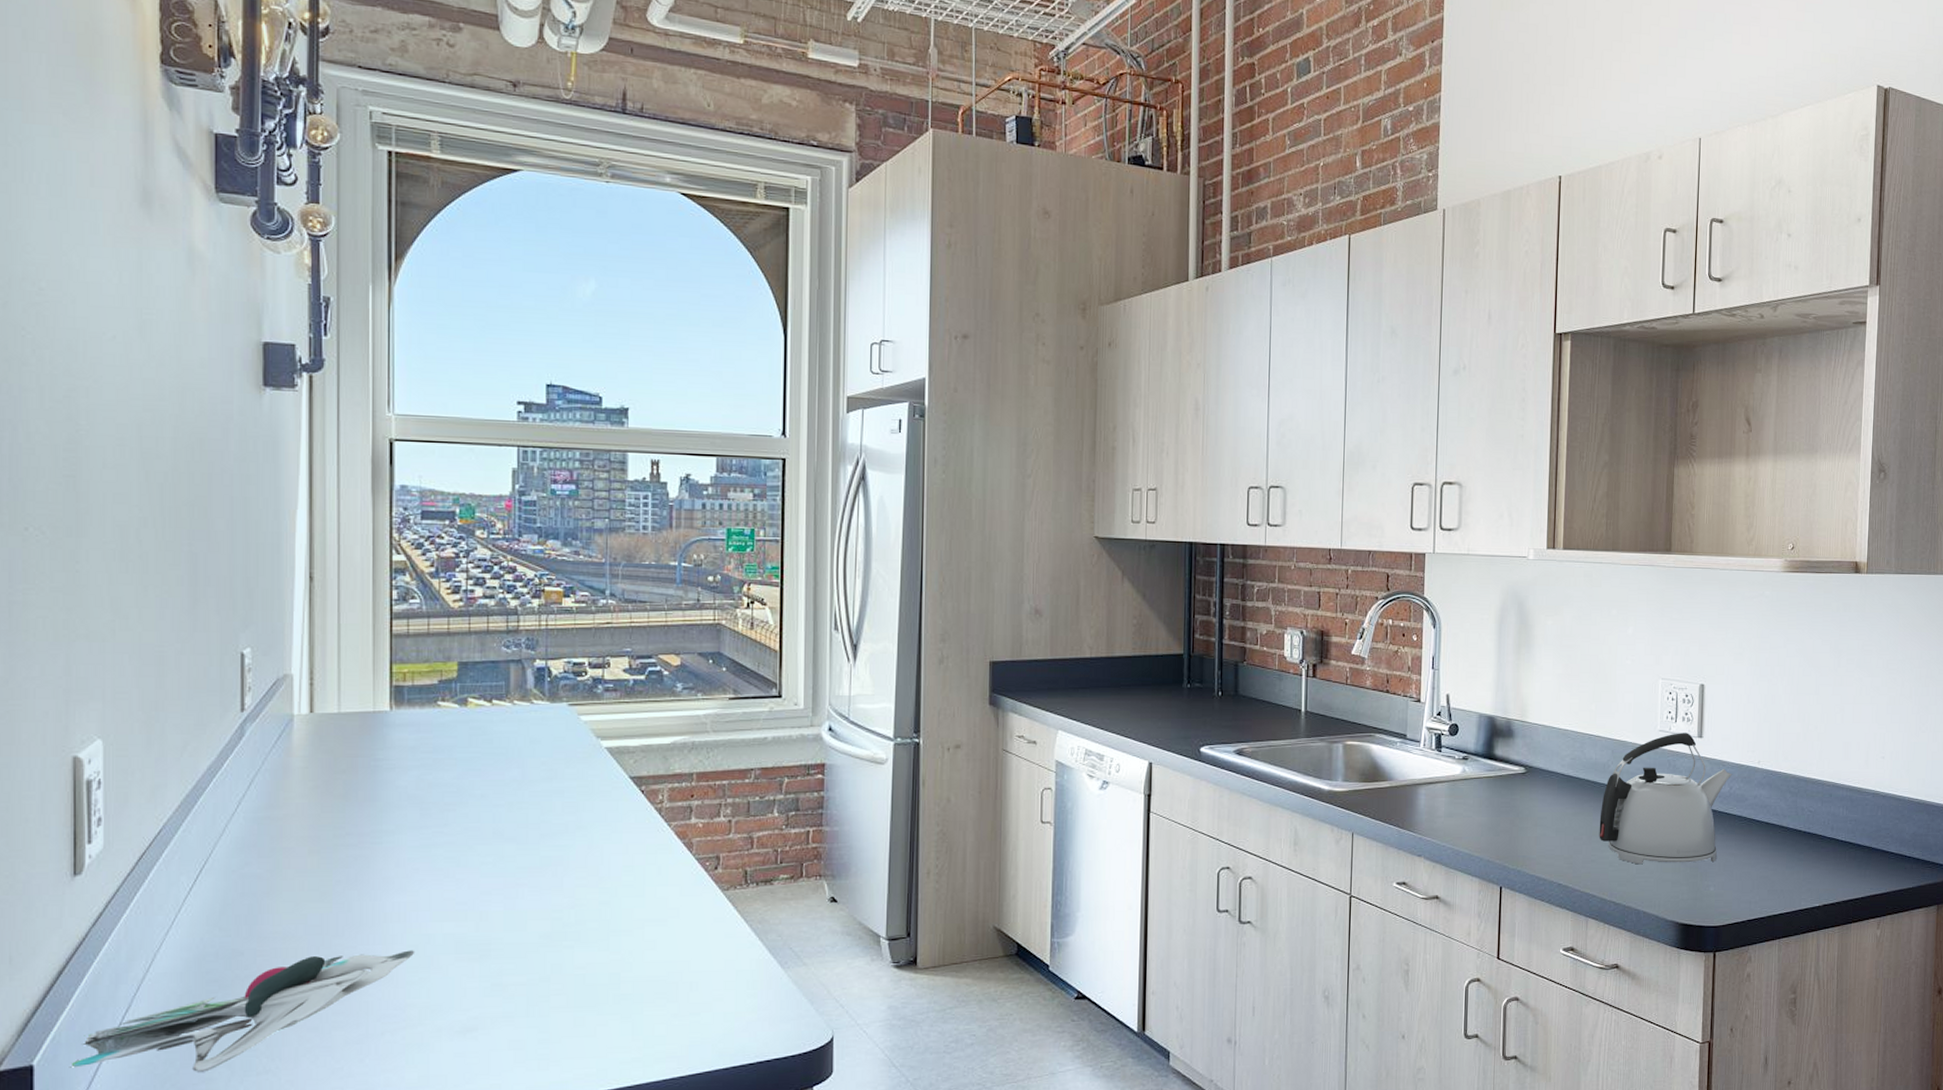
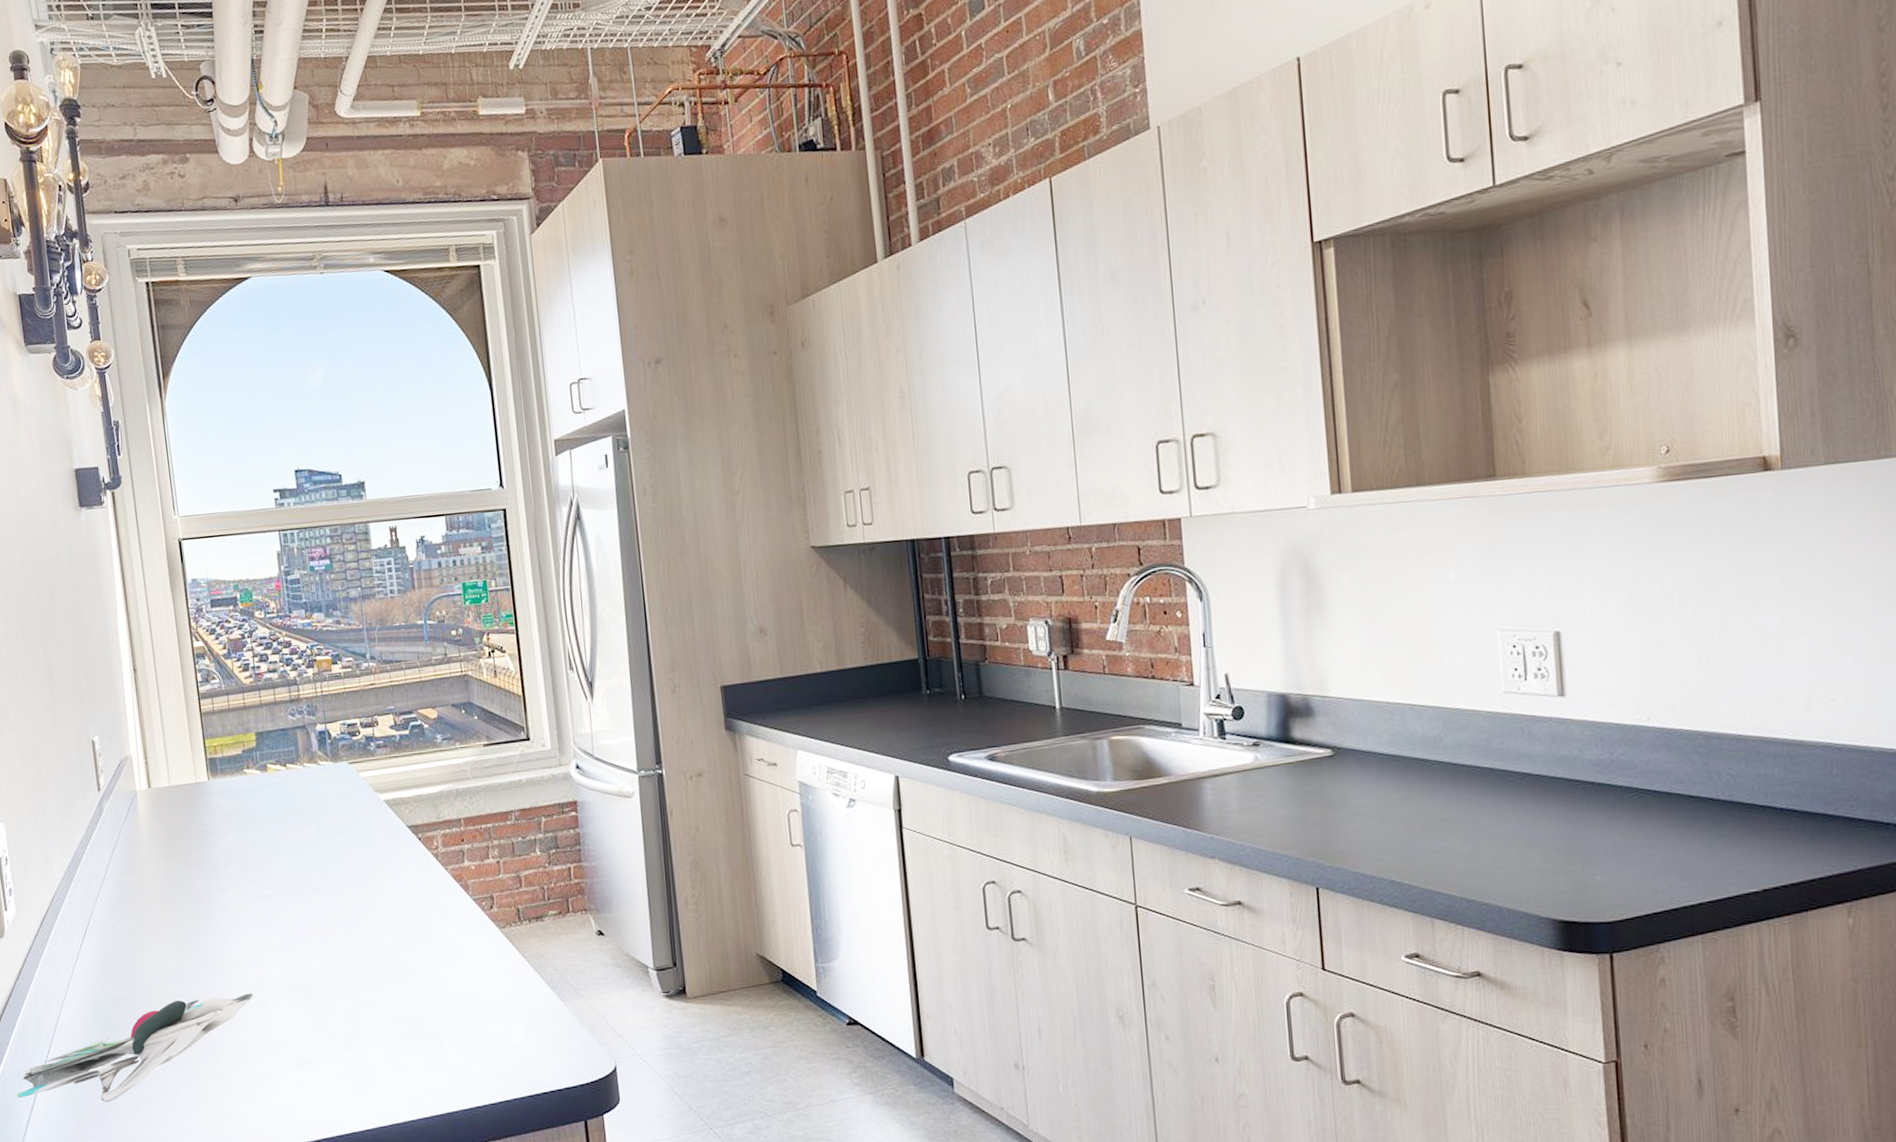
kettle: present [1599,733,1732,865] -> none [1435,692,1612,853]

